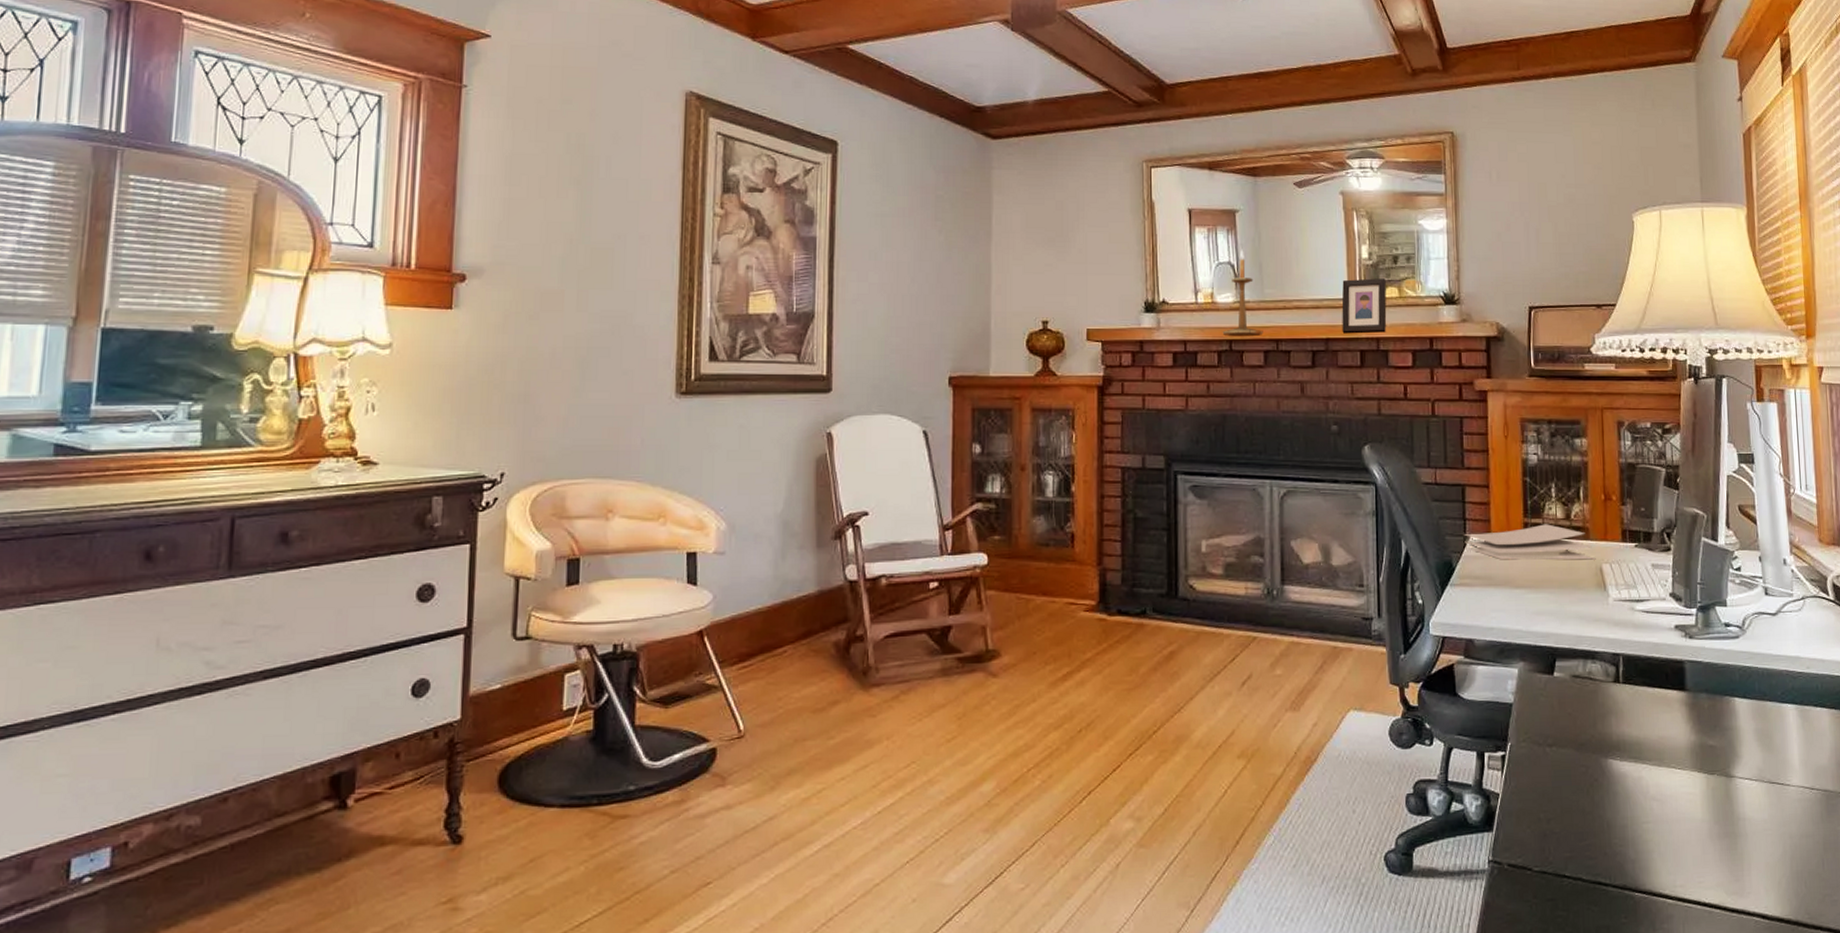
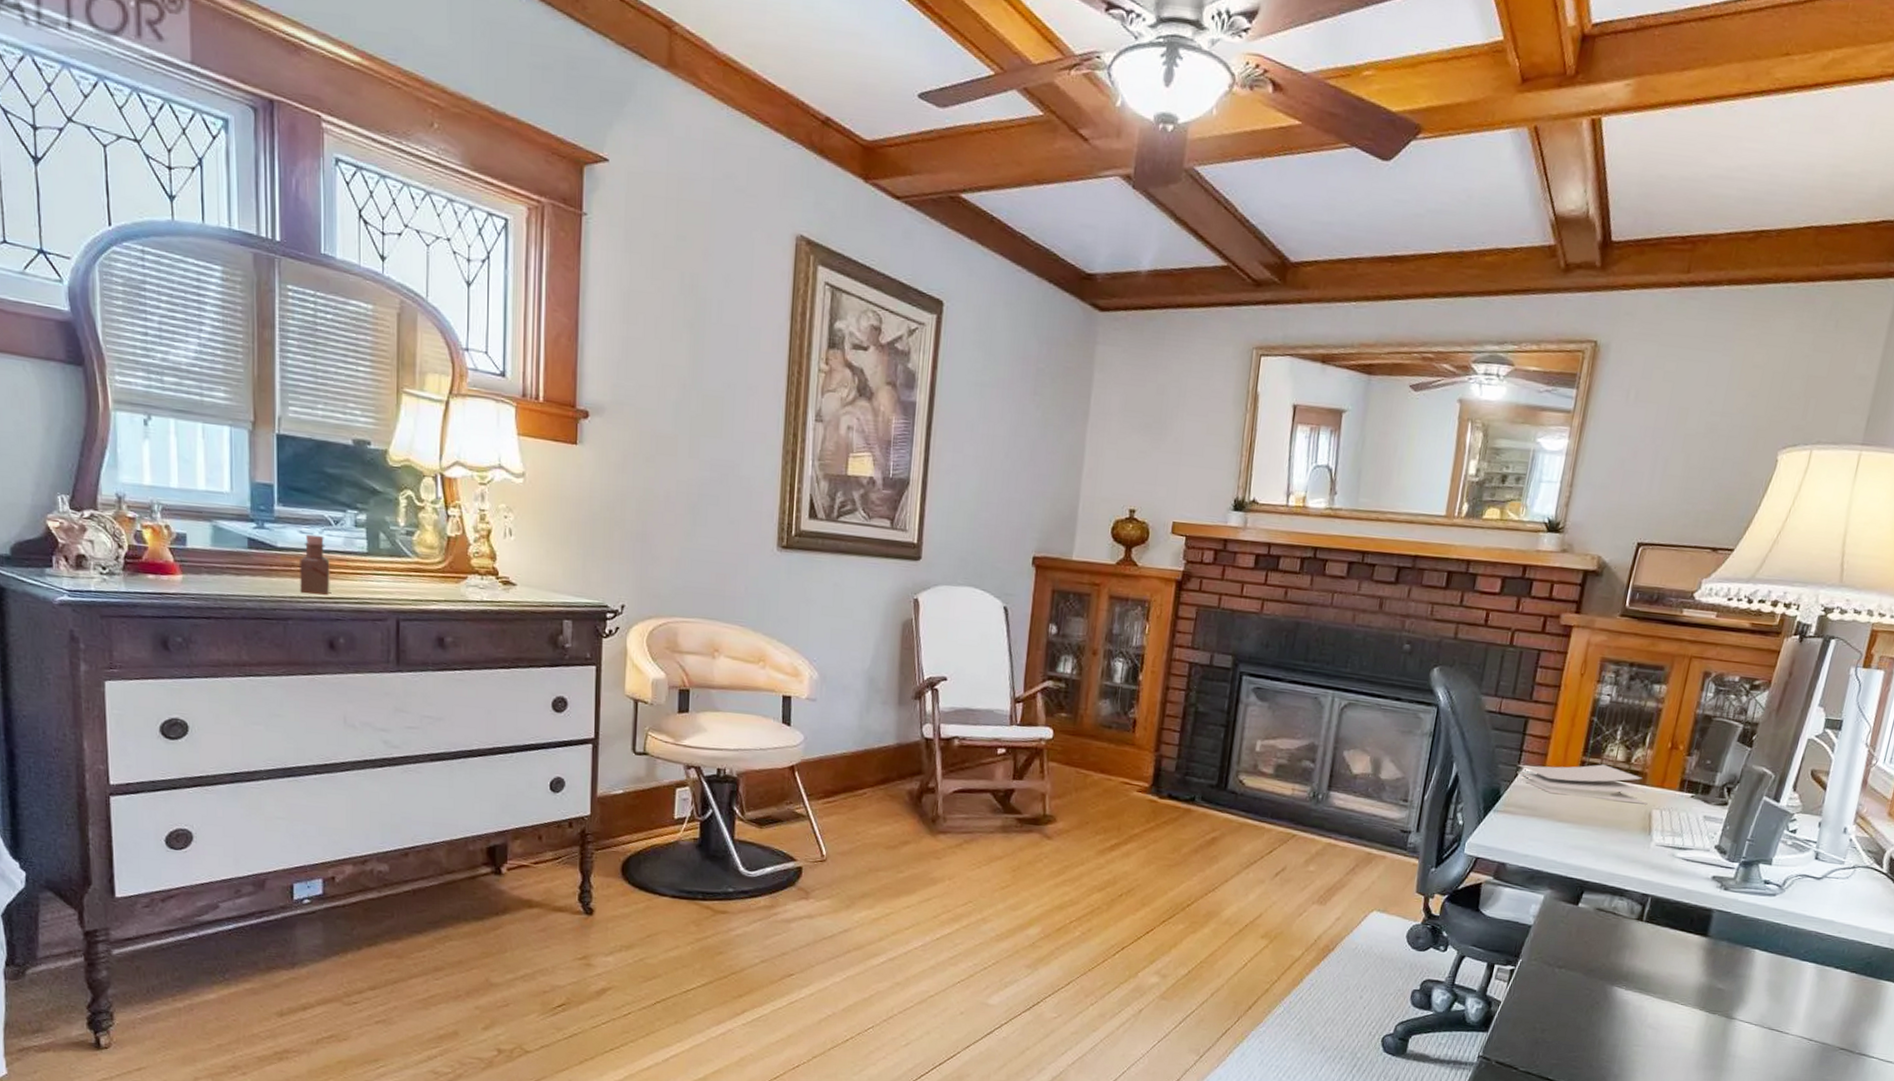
perfume bottle: none [114,433,154,500] -> present [300,534,330,596]
candlestick: present [1222,249,1263,337] -> none [1308,453,1351,547]
picture frame: present [1342,278,1387,334] -> none [1433,495,1489,555]

